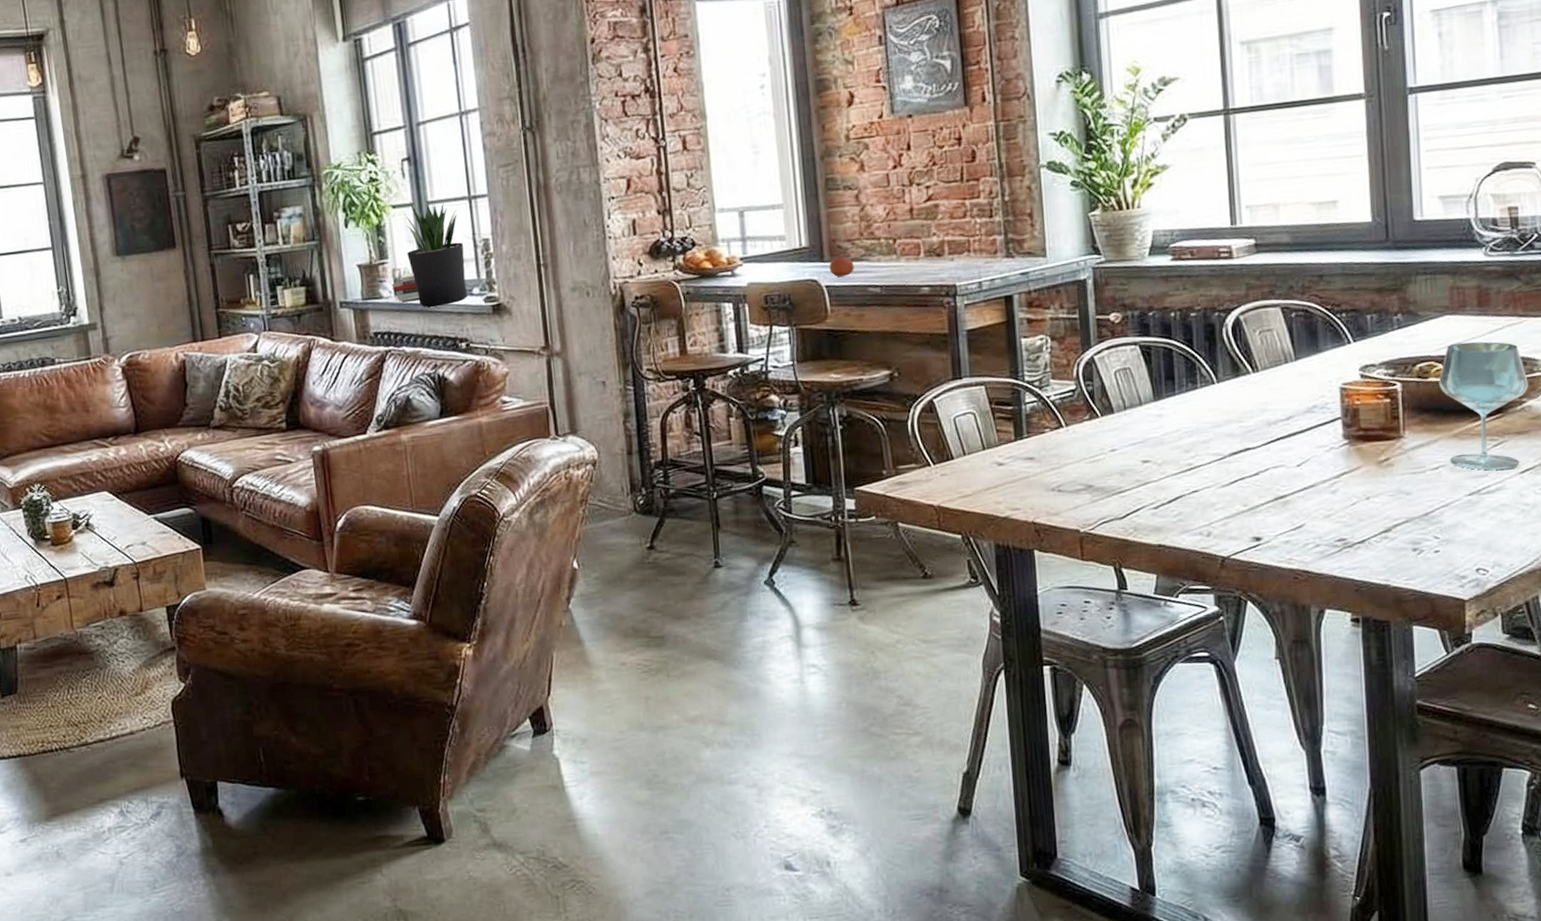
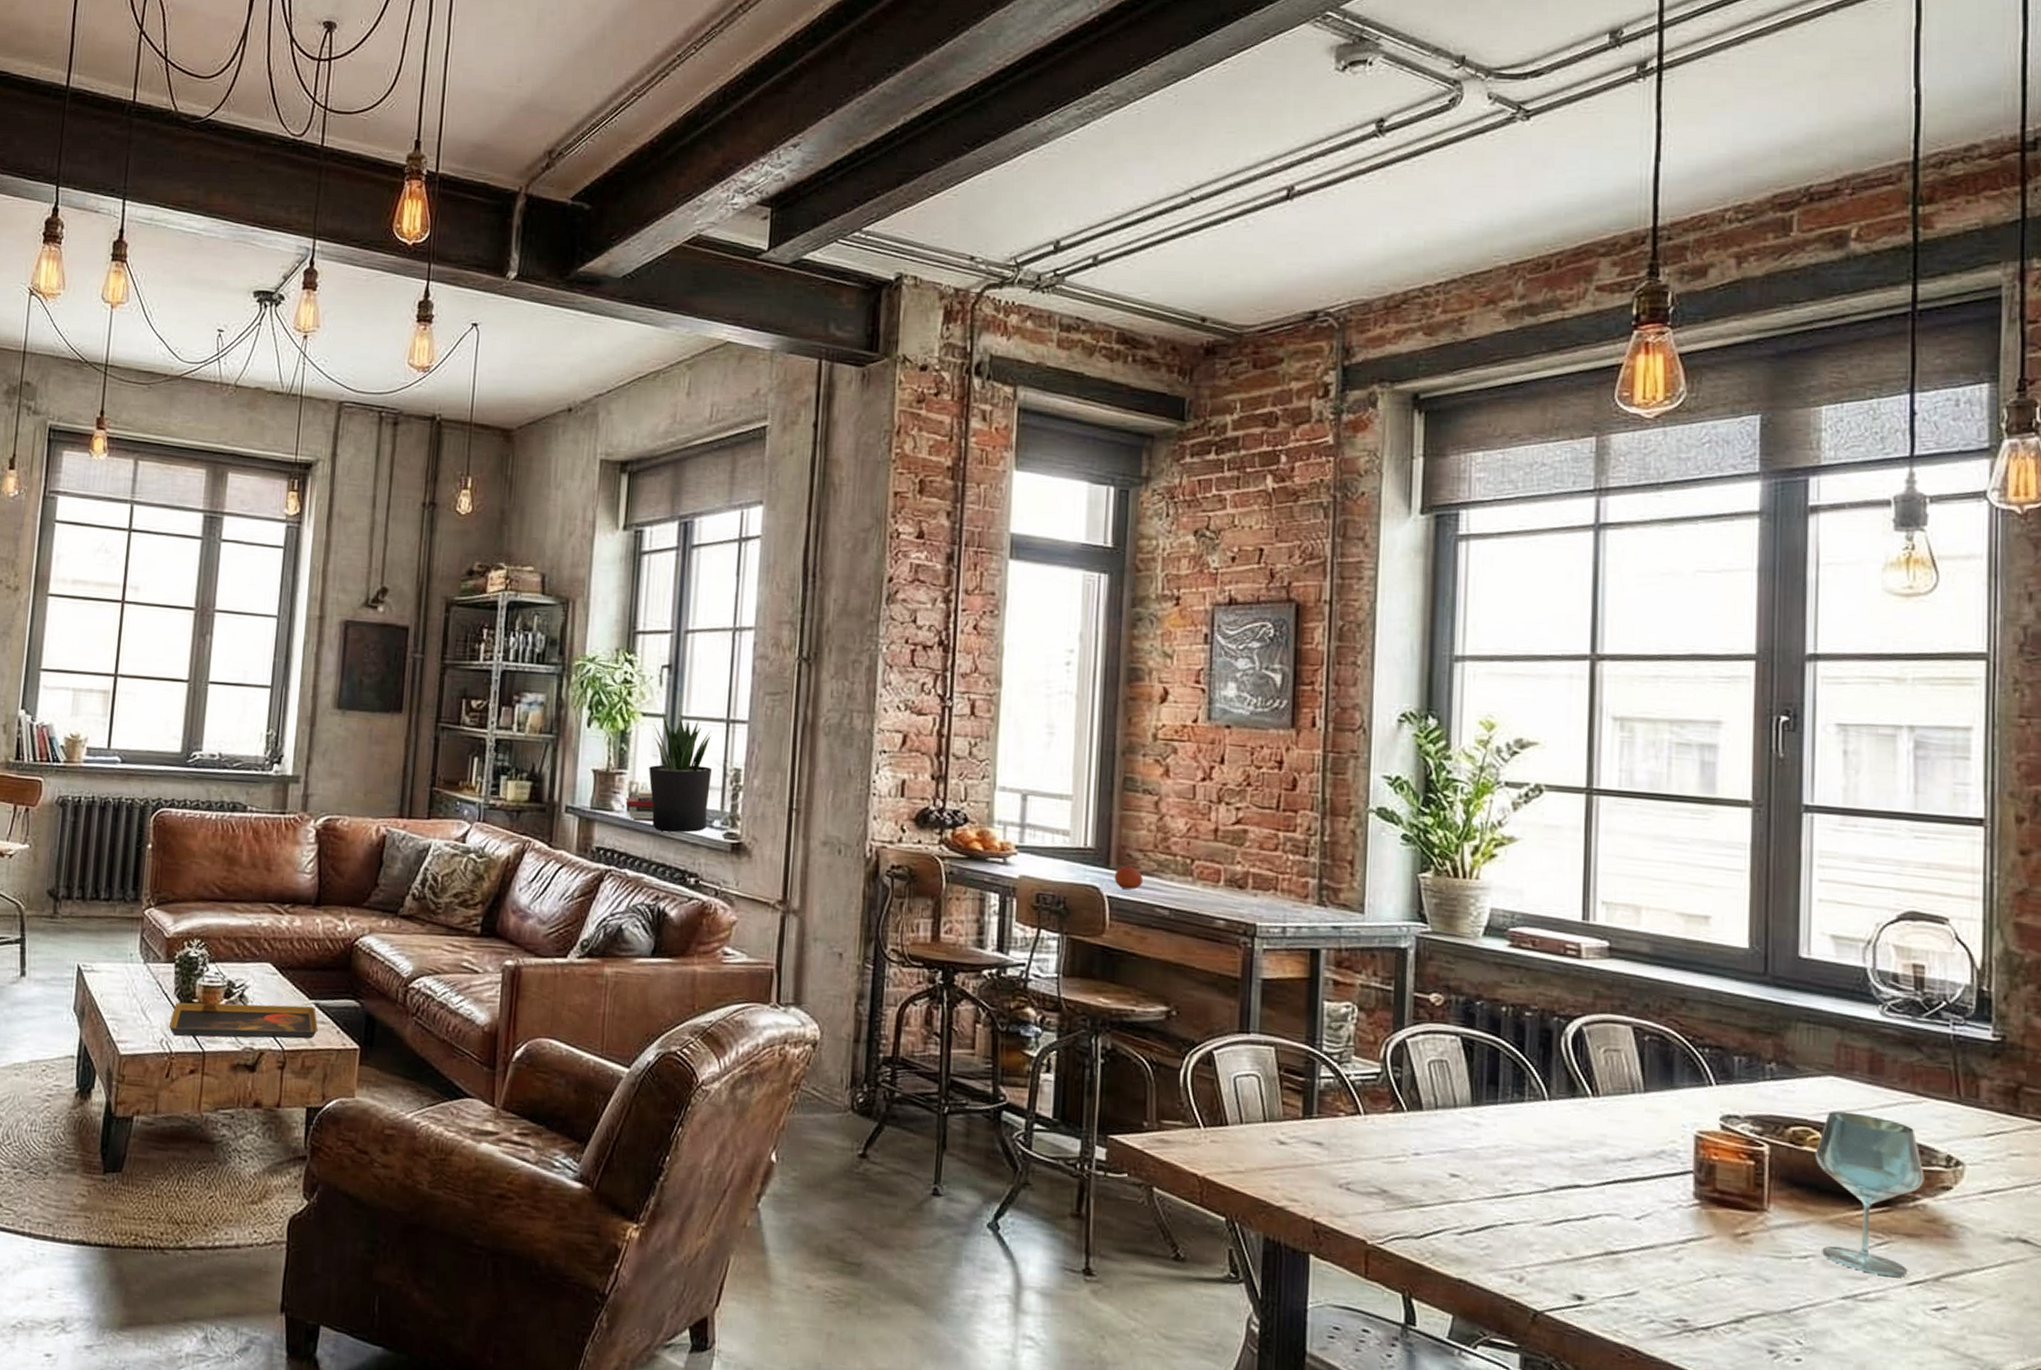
decorative tray: none [29,520,161,570] -> present [168,1002,318,1040]

